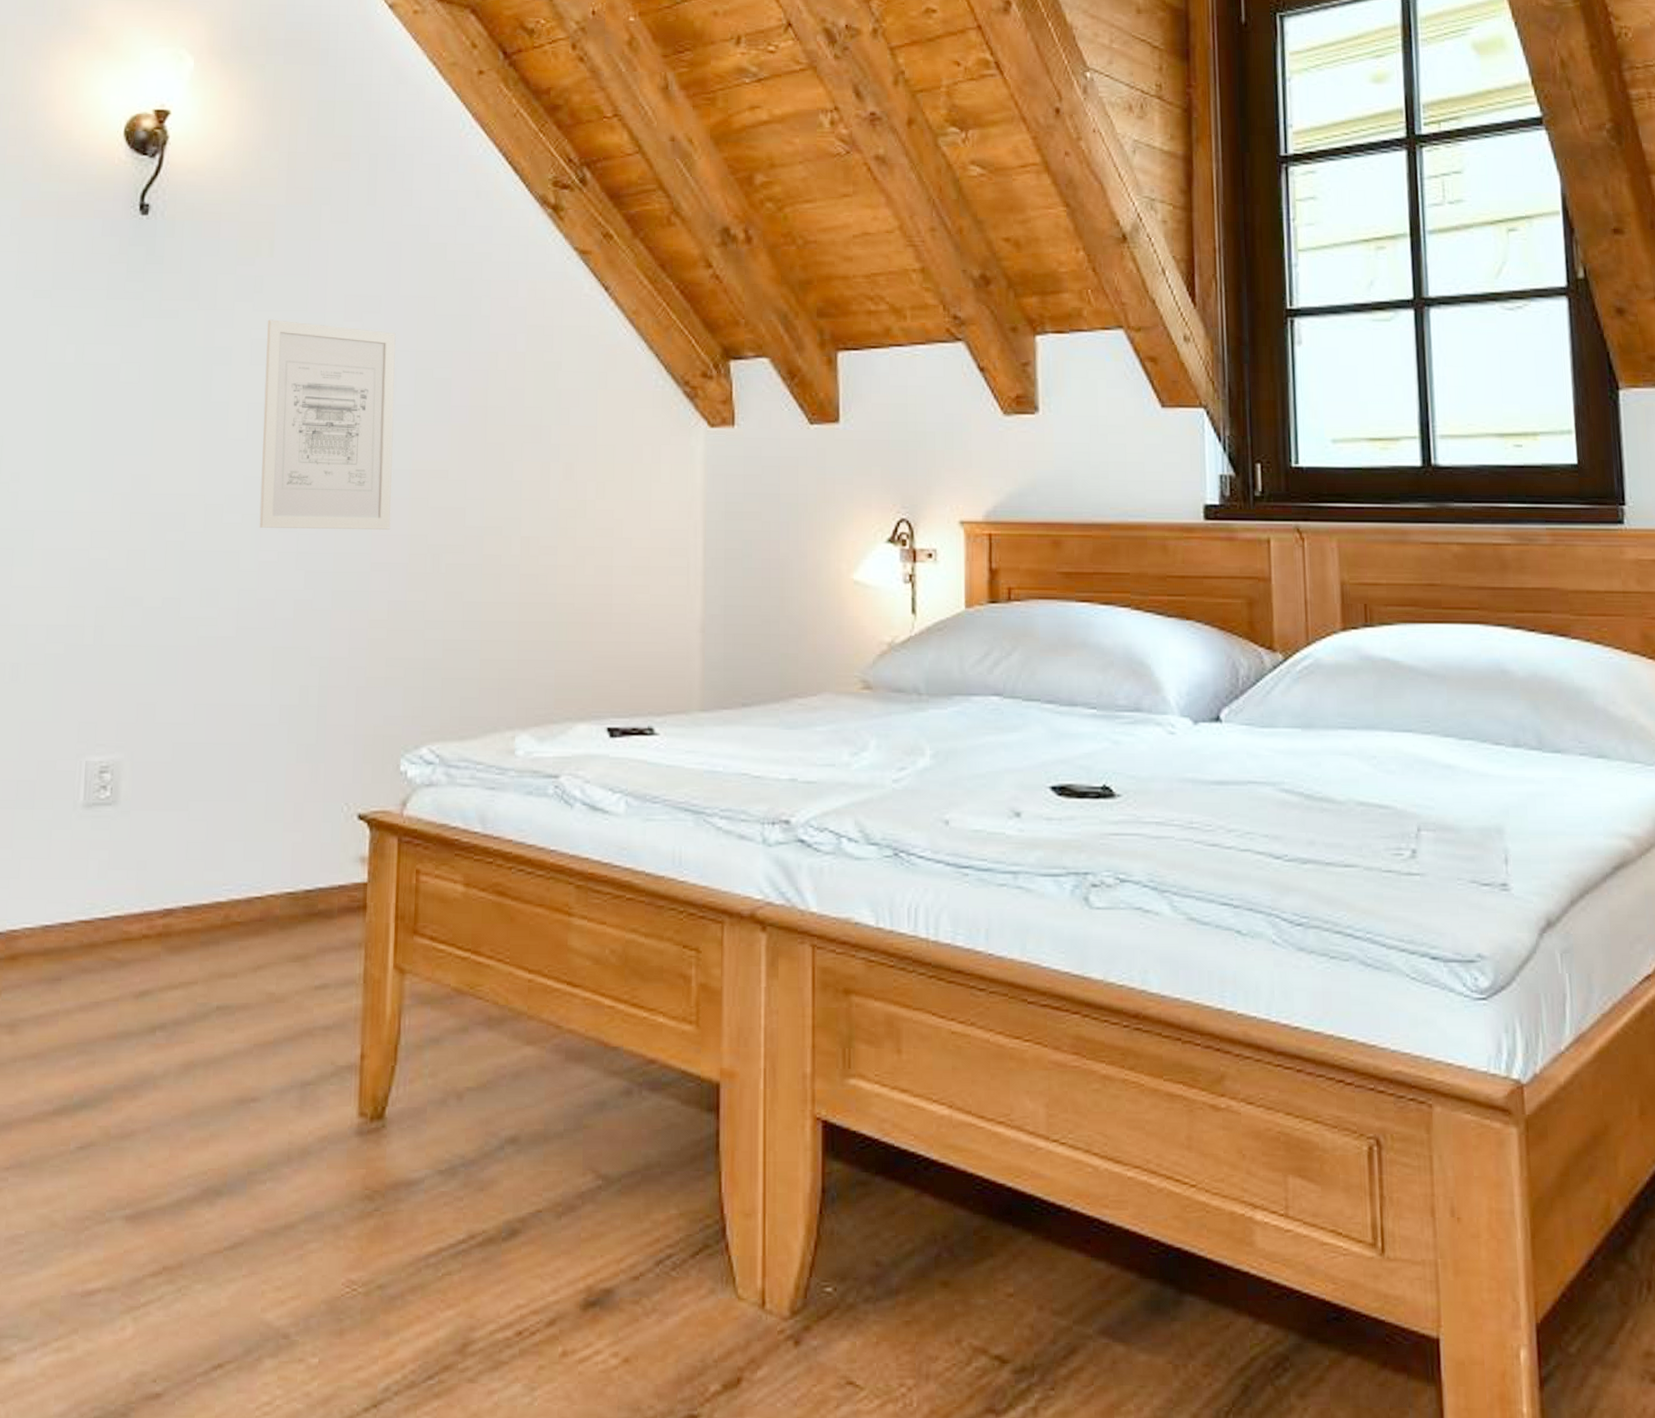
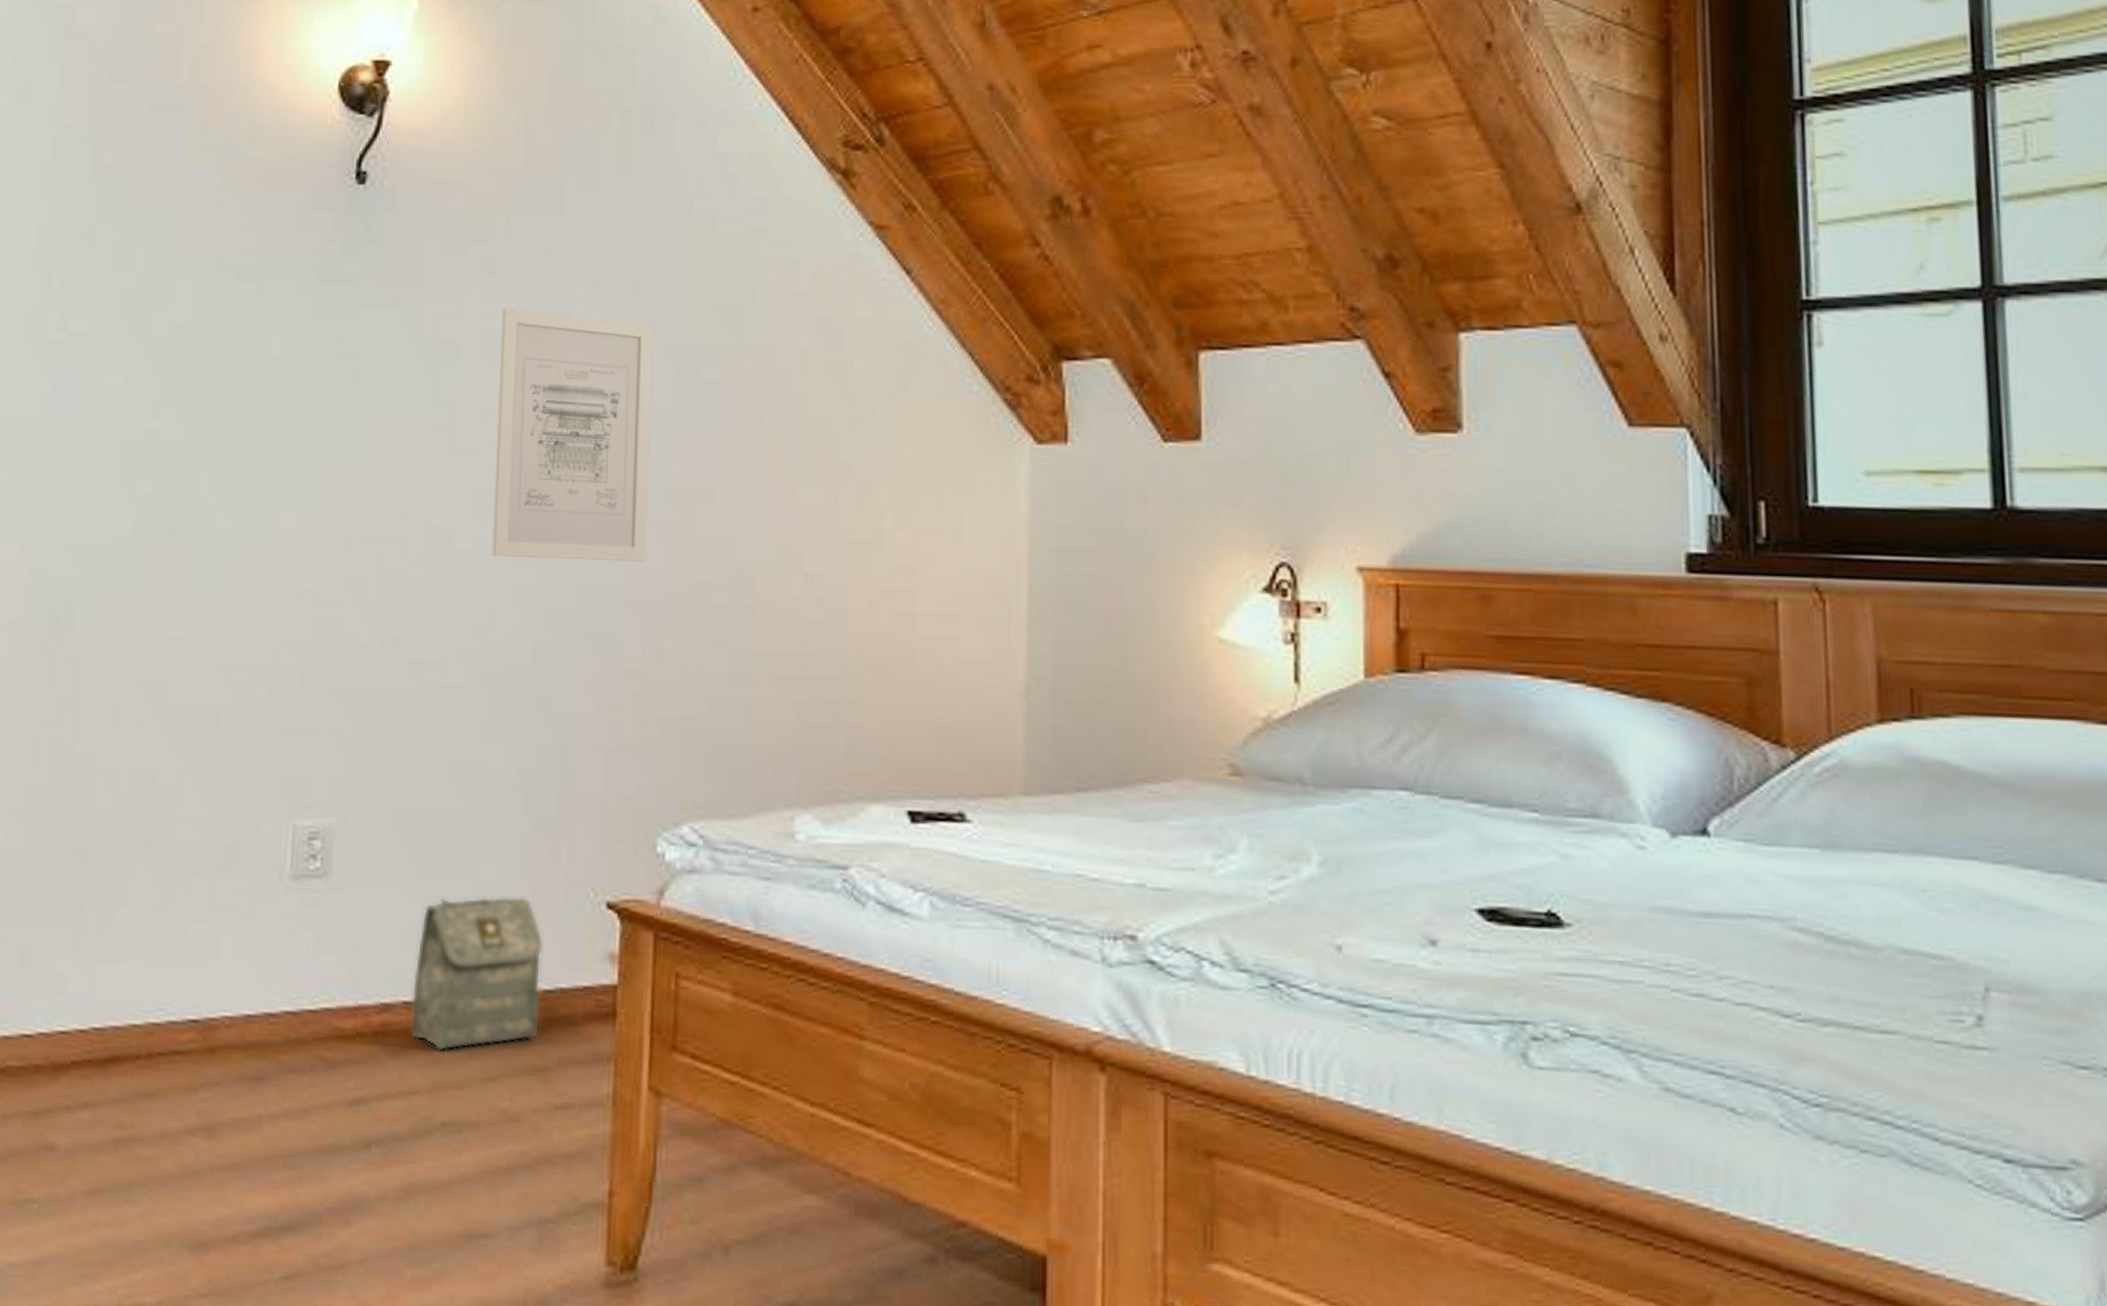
bag: none [189,812,305,947] -> present [409,896,544,1051]

